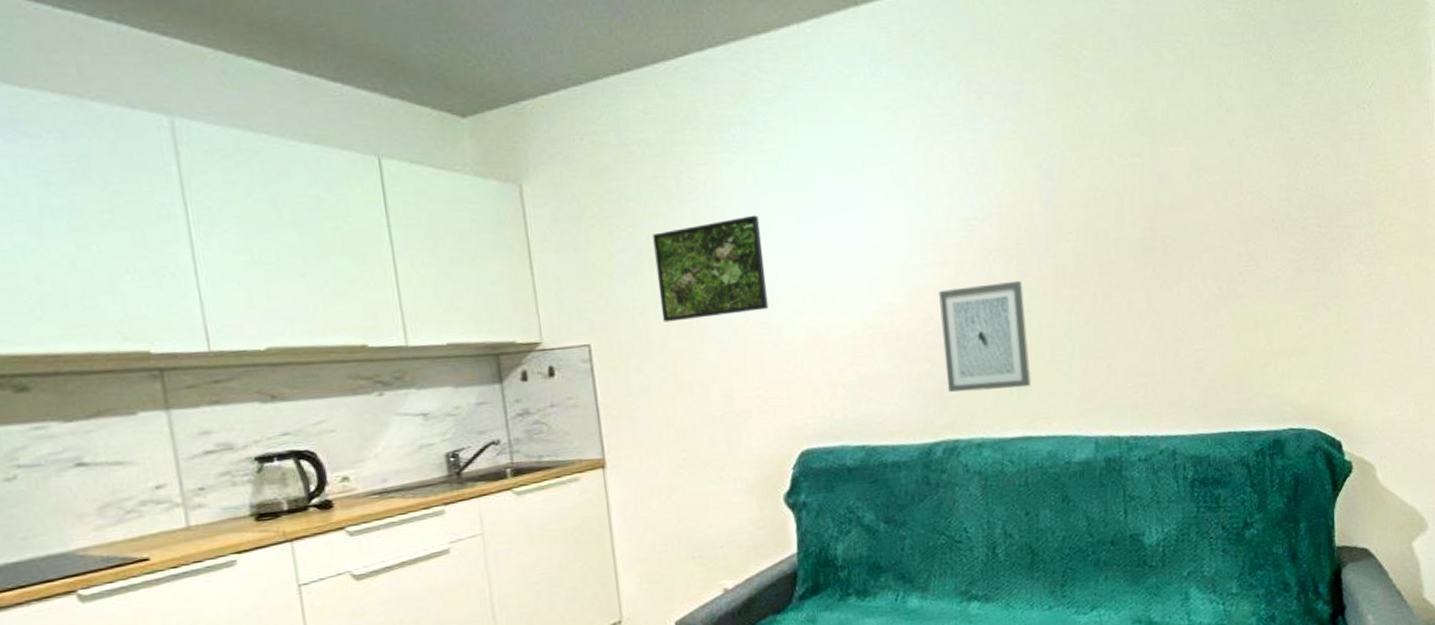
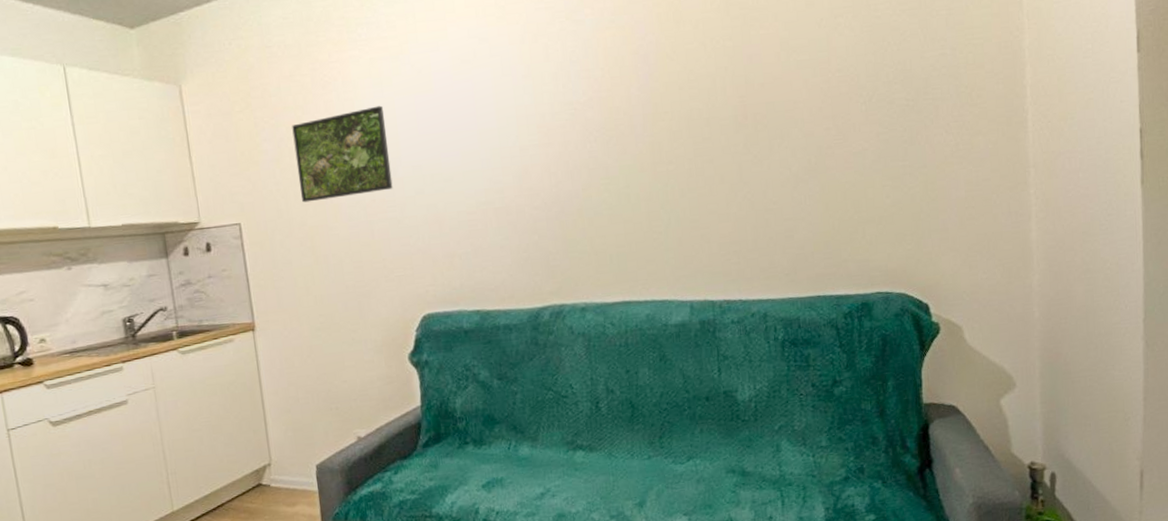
wall art: present [938,280,1032,393] -> none [543,158,631,262]

